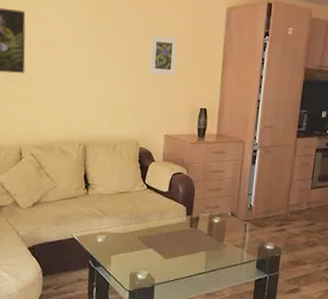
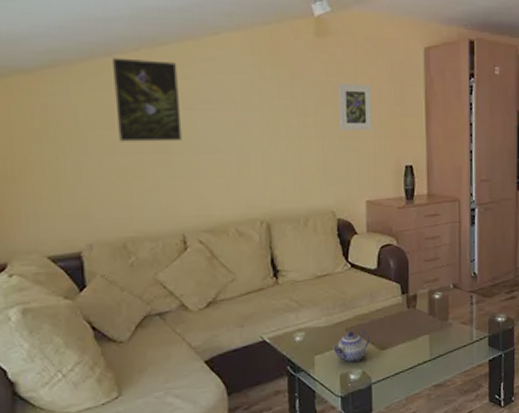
teapot: none [126,240,157,266] -> present [333,330,371,363]

